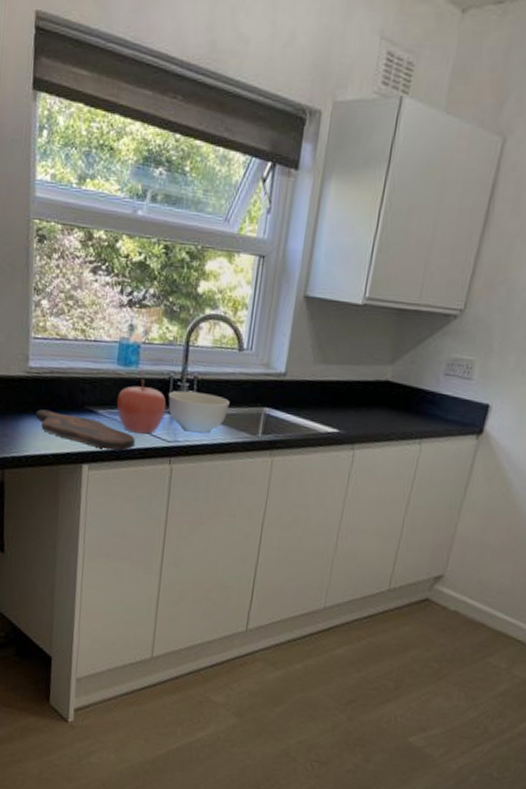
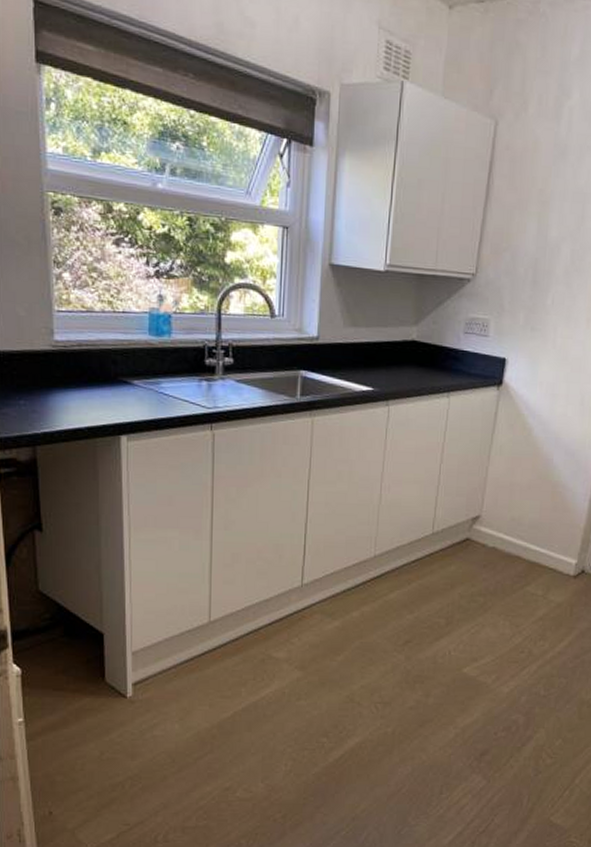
cutting board: present [35,409,135,450] -> none [66,383,174,420]
fruit: present [116,379,167,434] -> none [151,348,203,402]
bowl: present [168,391,230,434] -> none [205,358,266,398]

